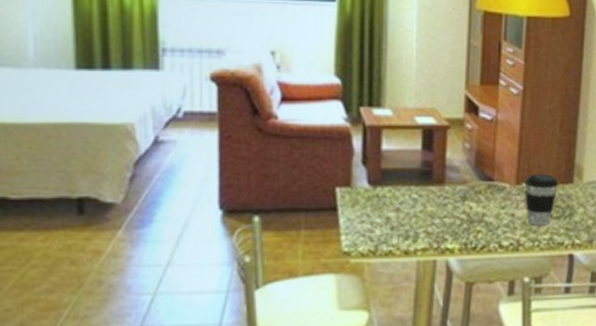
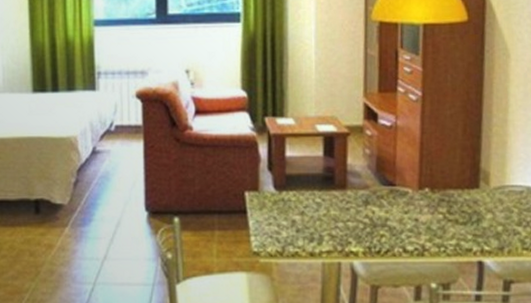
coffee cup: present [525,174,559,226] -> none [427,179,464,231]

